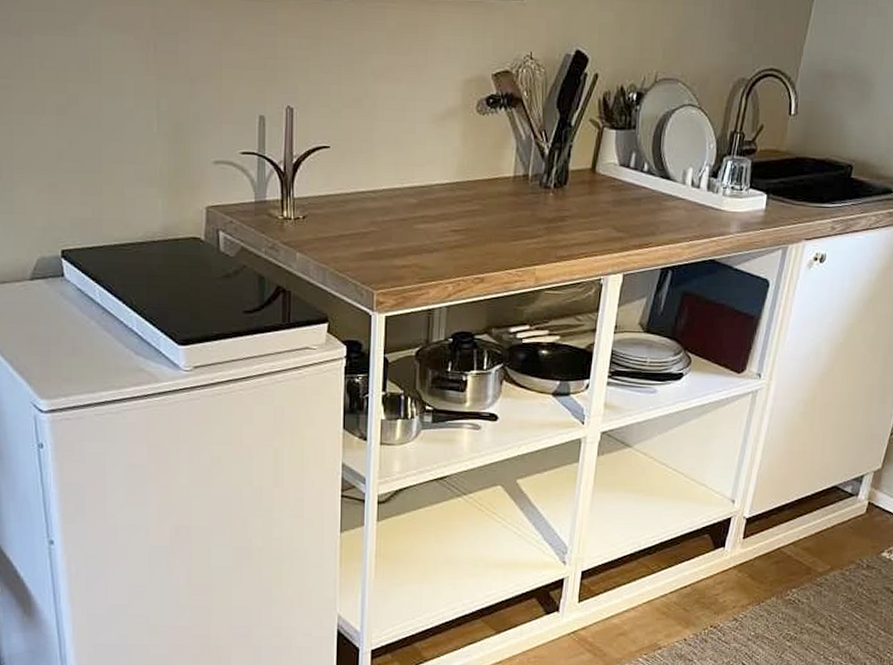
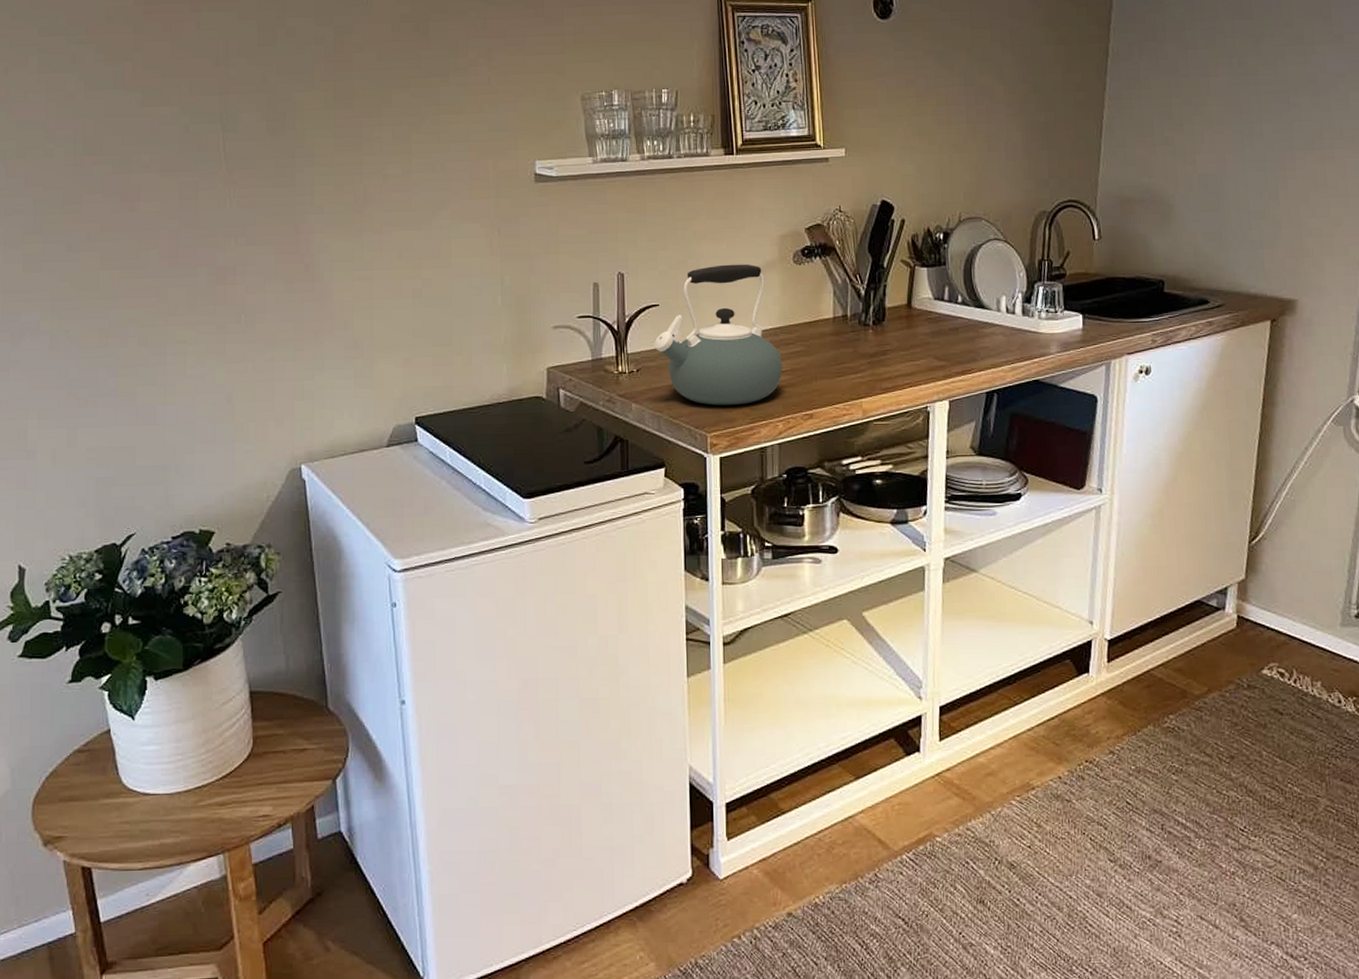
kettle: none [323,107,457,263] -> present [654,264,783,405]

